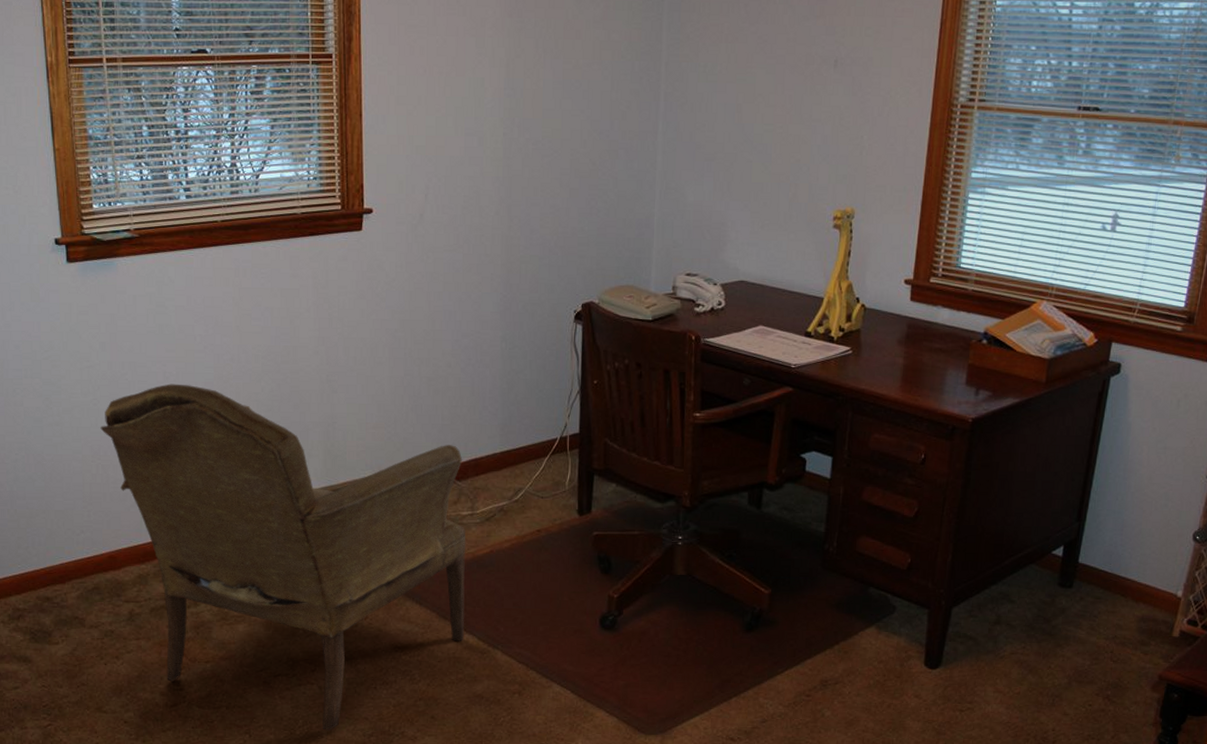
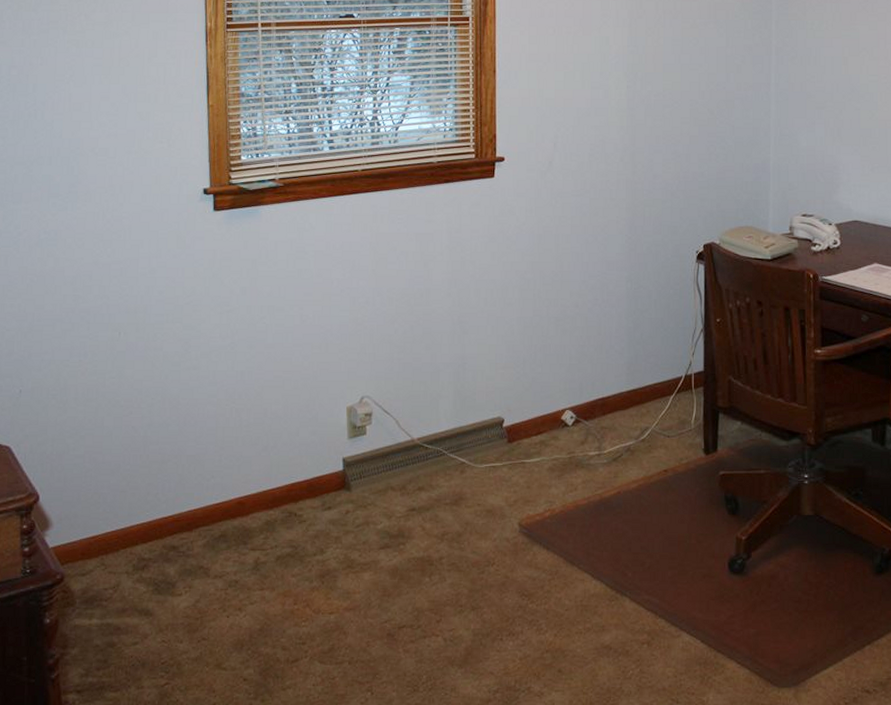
armchair: present [100,383,466,730] -> none [236,326,594,687]

